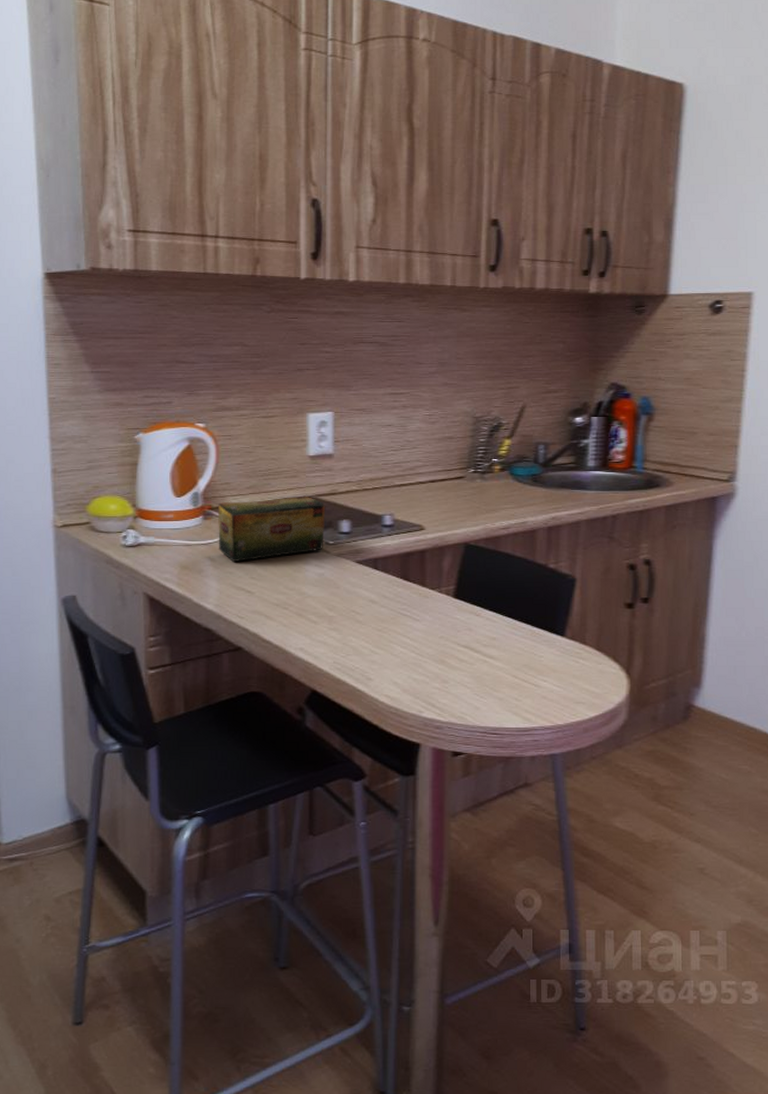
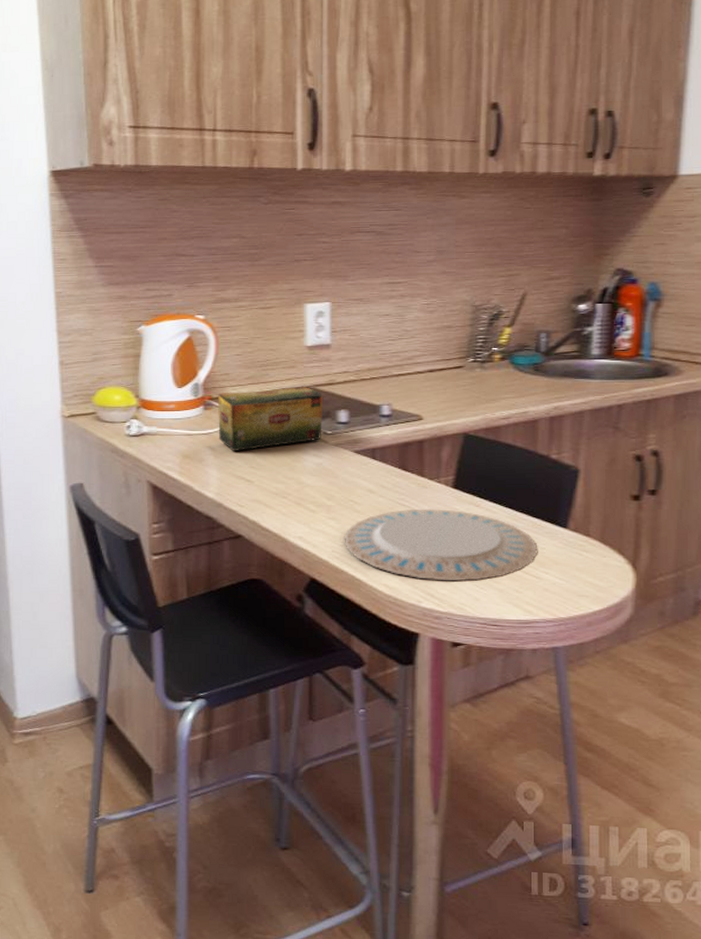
plate: none [345,618,537,691] -> present [344,509,538,582]

